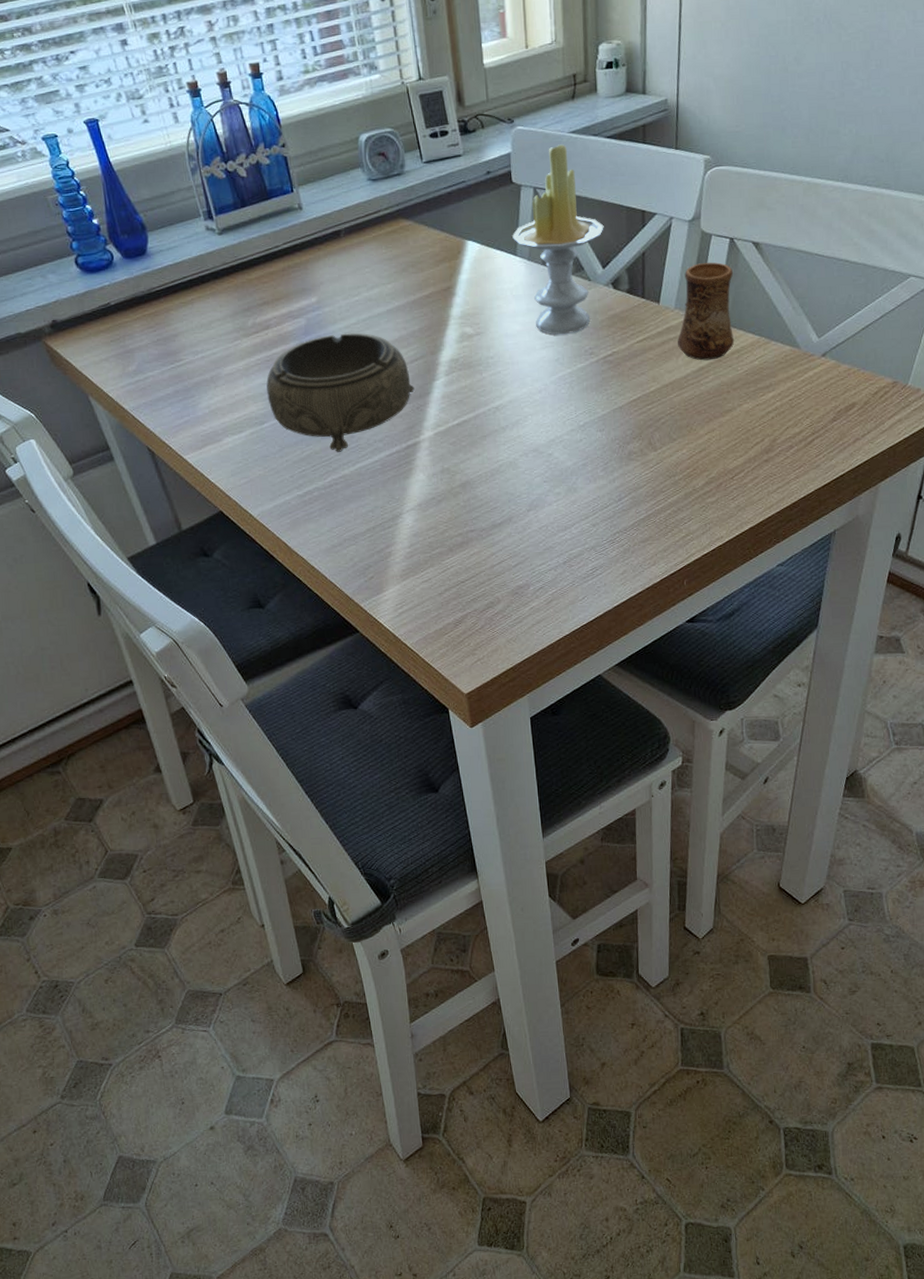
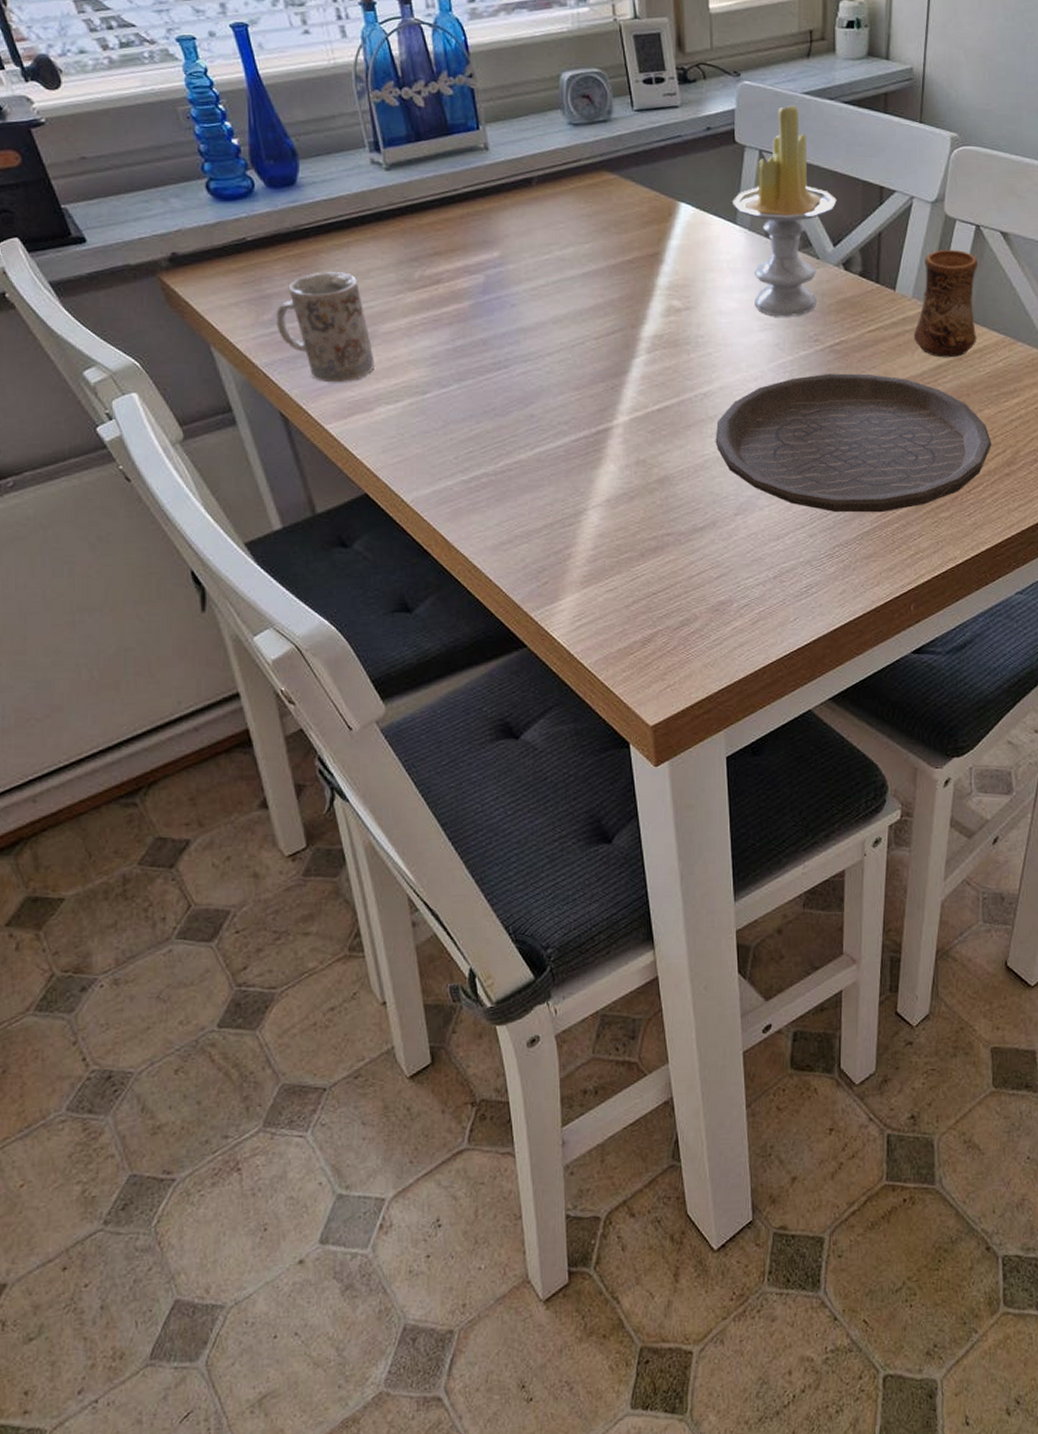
mug: none [139,325,221,420] -> present [276,272,374,383]
decorative bowl: present [266,332,415,452] -> none [432,296,610,433]
plate: none [507,379,751,504] -> present [715,373,992,513]

